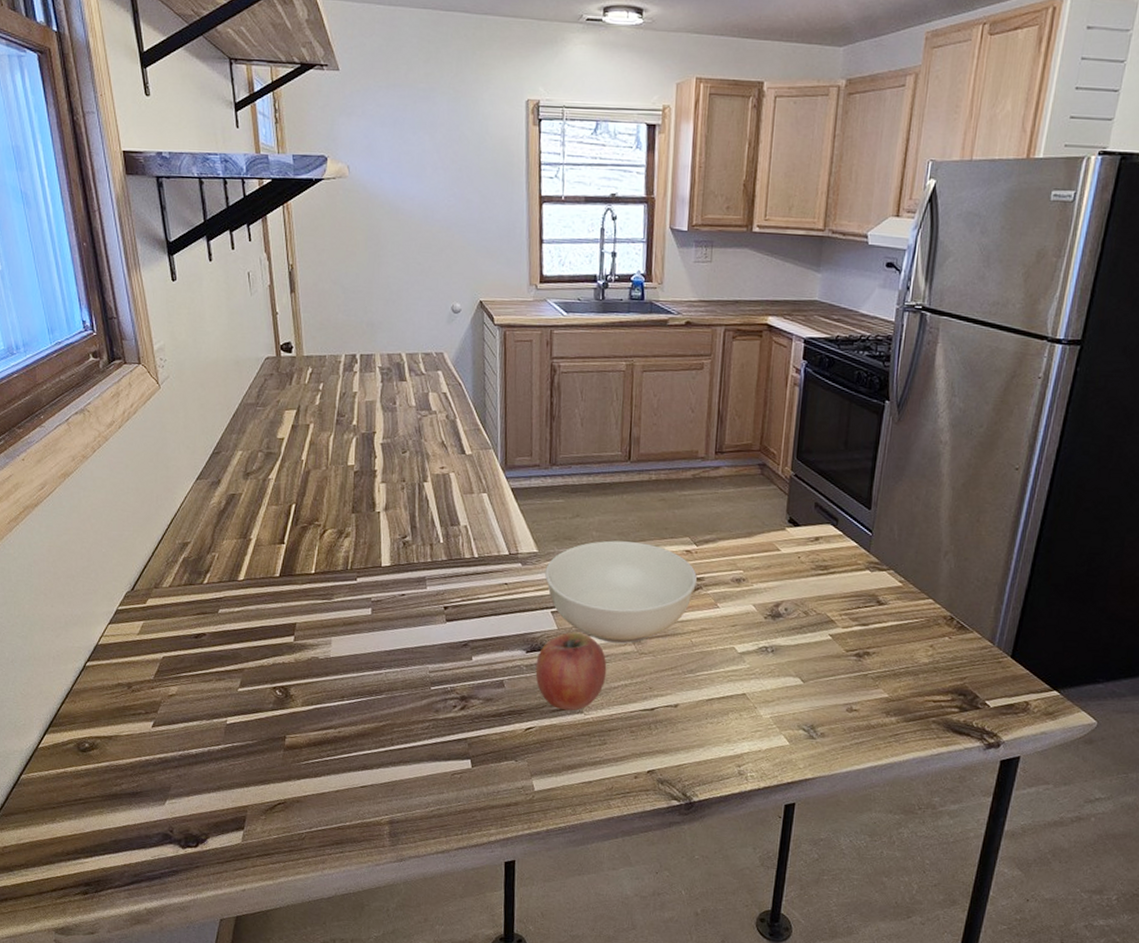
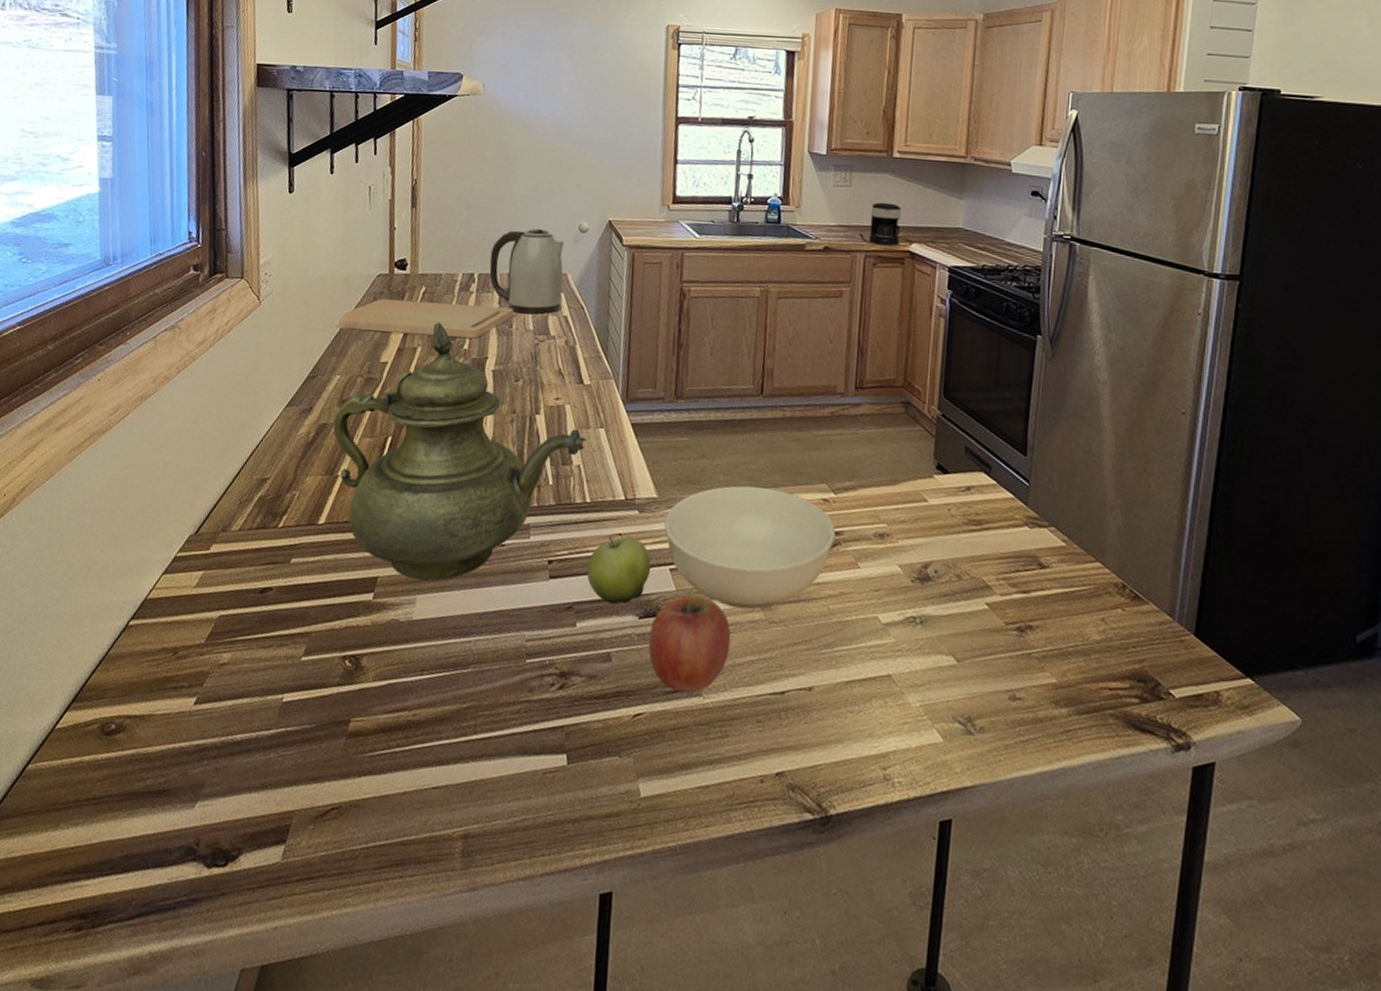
cutting board: none [232,380,397,415] -> present [336,298,514,339]
teapot: none [241,400,471,626] -> present [332,322,586,581]
kettle: none [369,309,441,393] -> present [489,228,564,316]
fruit: none [478,585,535,641] -> present [586,536,651,604]
coffee maker: none [719,277,771,321] -> present [859,202,913,247]

